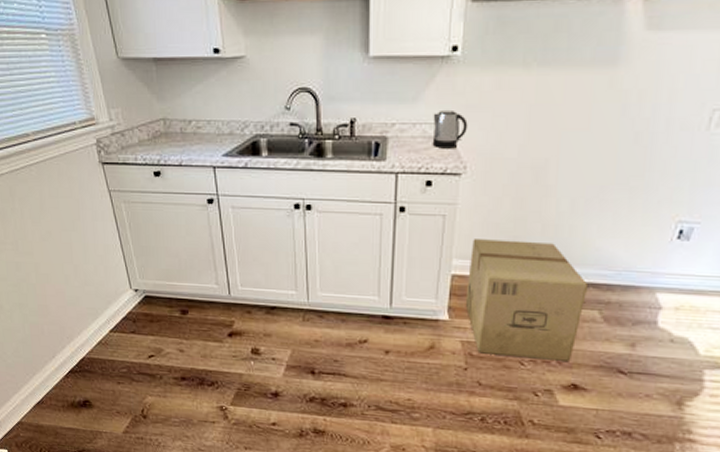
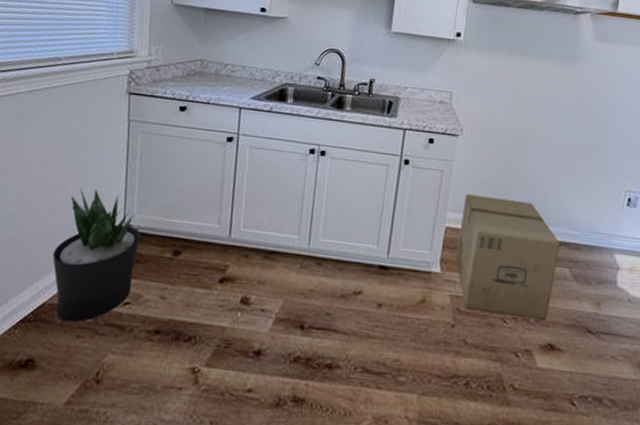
planter: none [78,258,152,372] -> present [52,187,141,322]
kettle: present [432,109,468,149] -> none [436,80,466,113]

